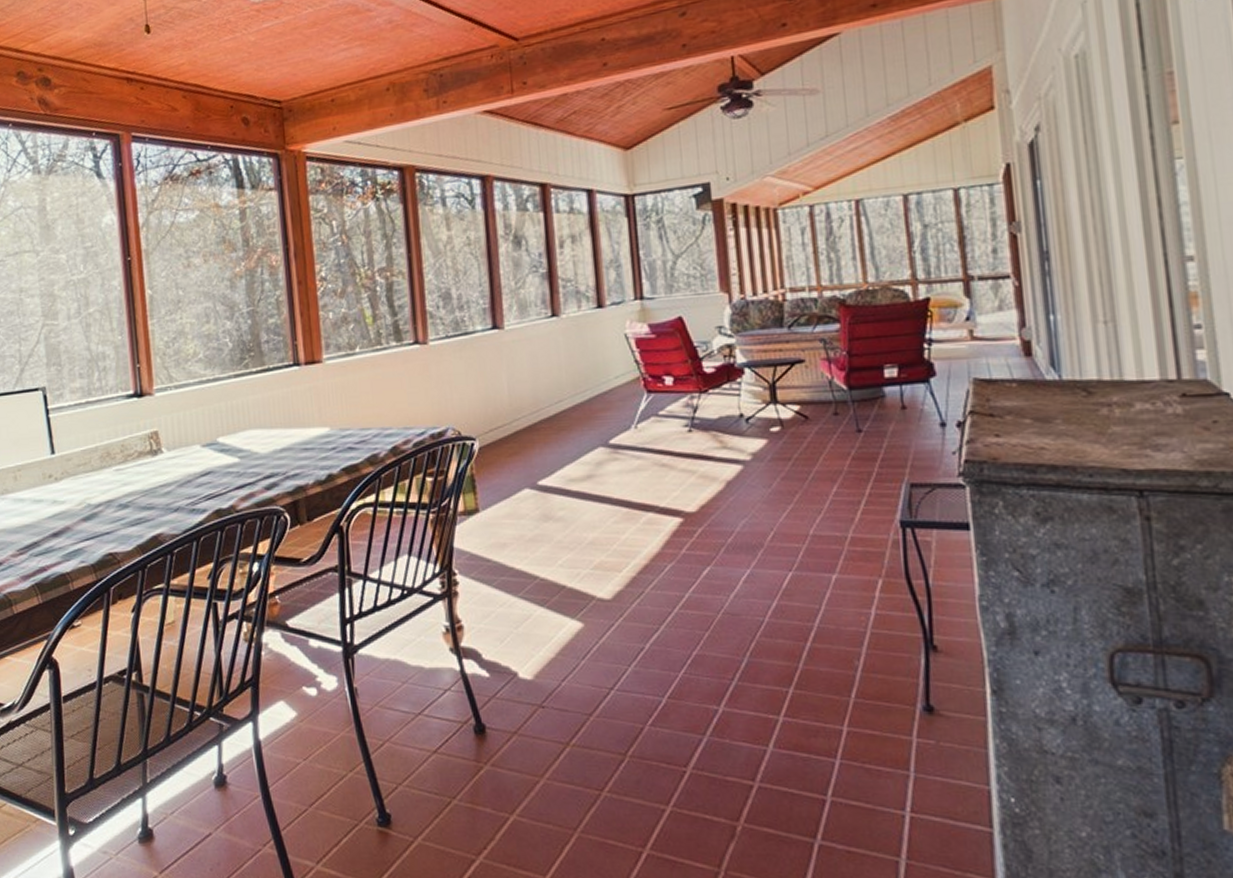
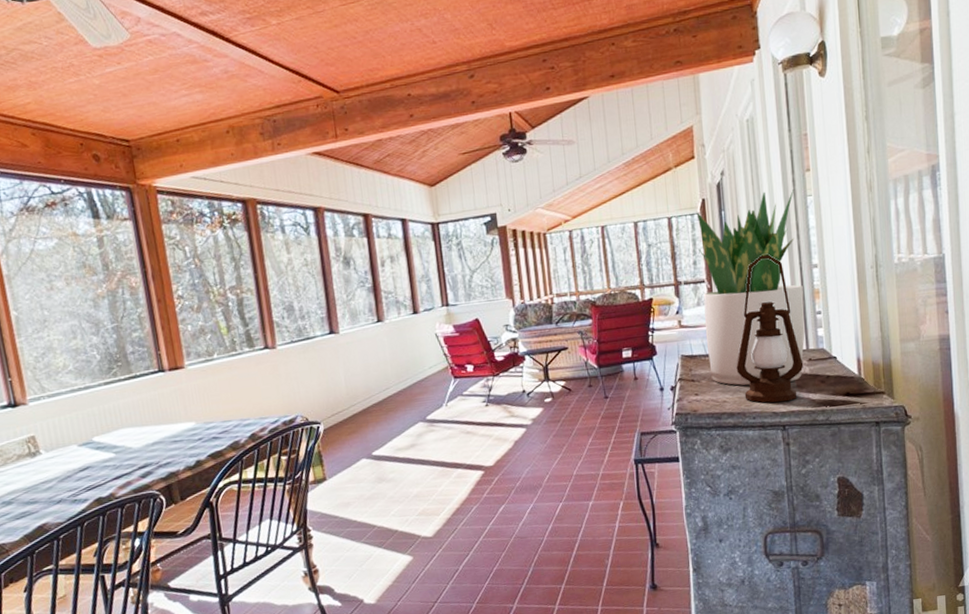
planter: none [997,150,1175,428] -> present [696,189,805,386]
lantern: none [1060,241,1173,456] -> present [736,254,804,403]

